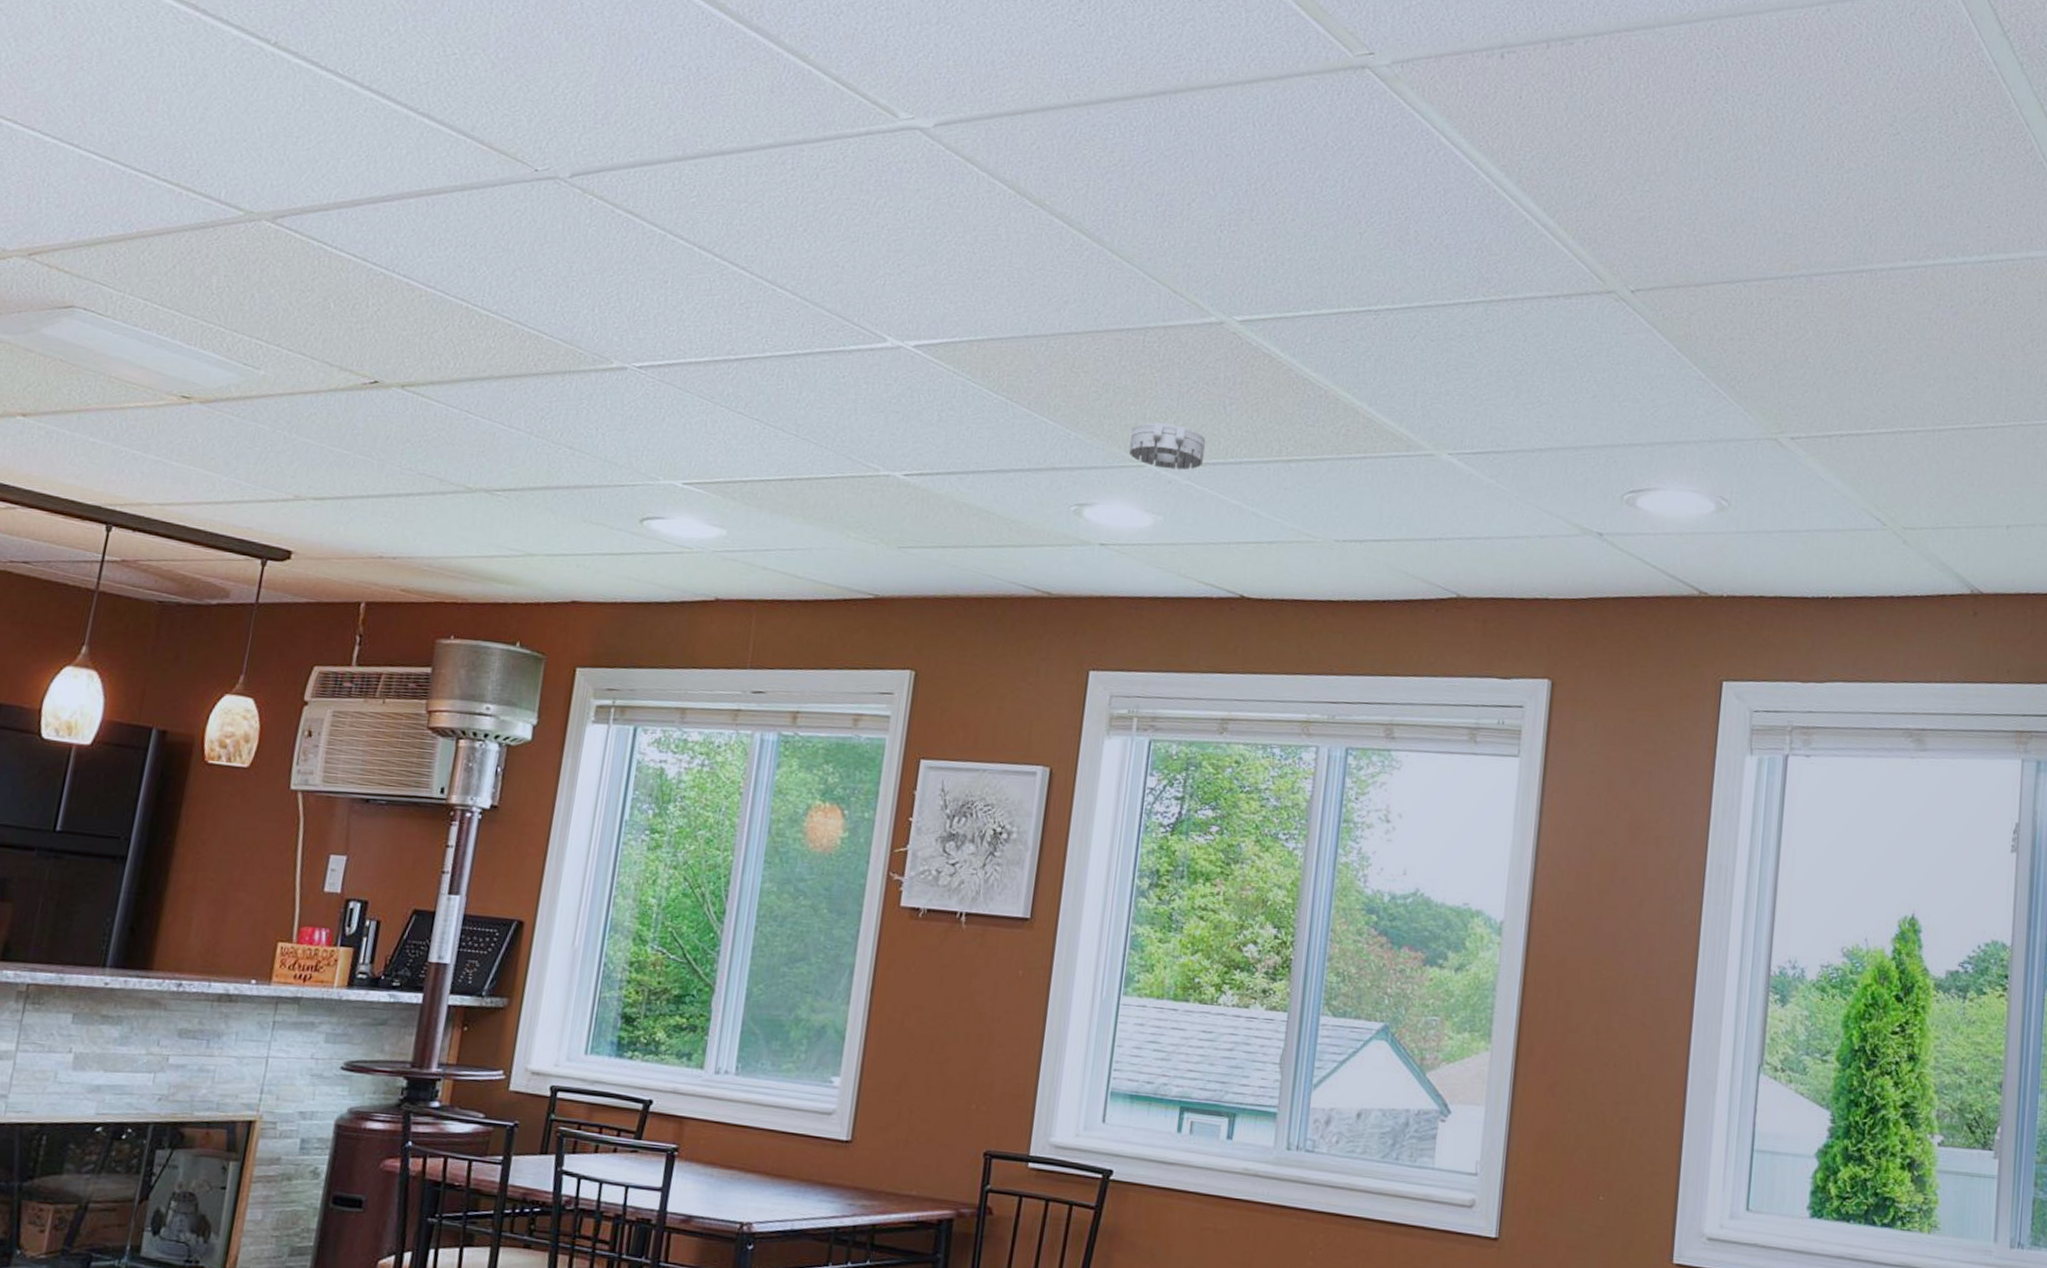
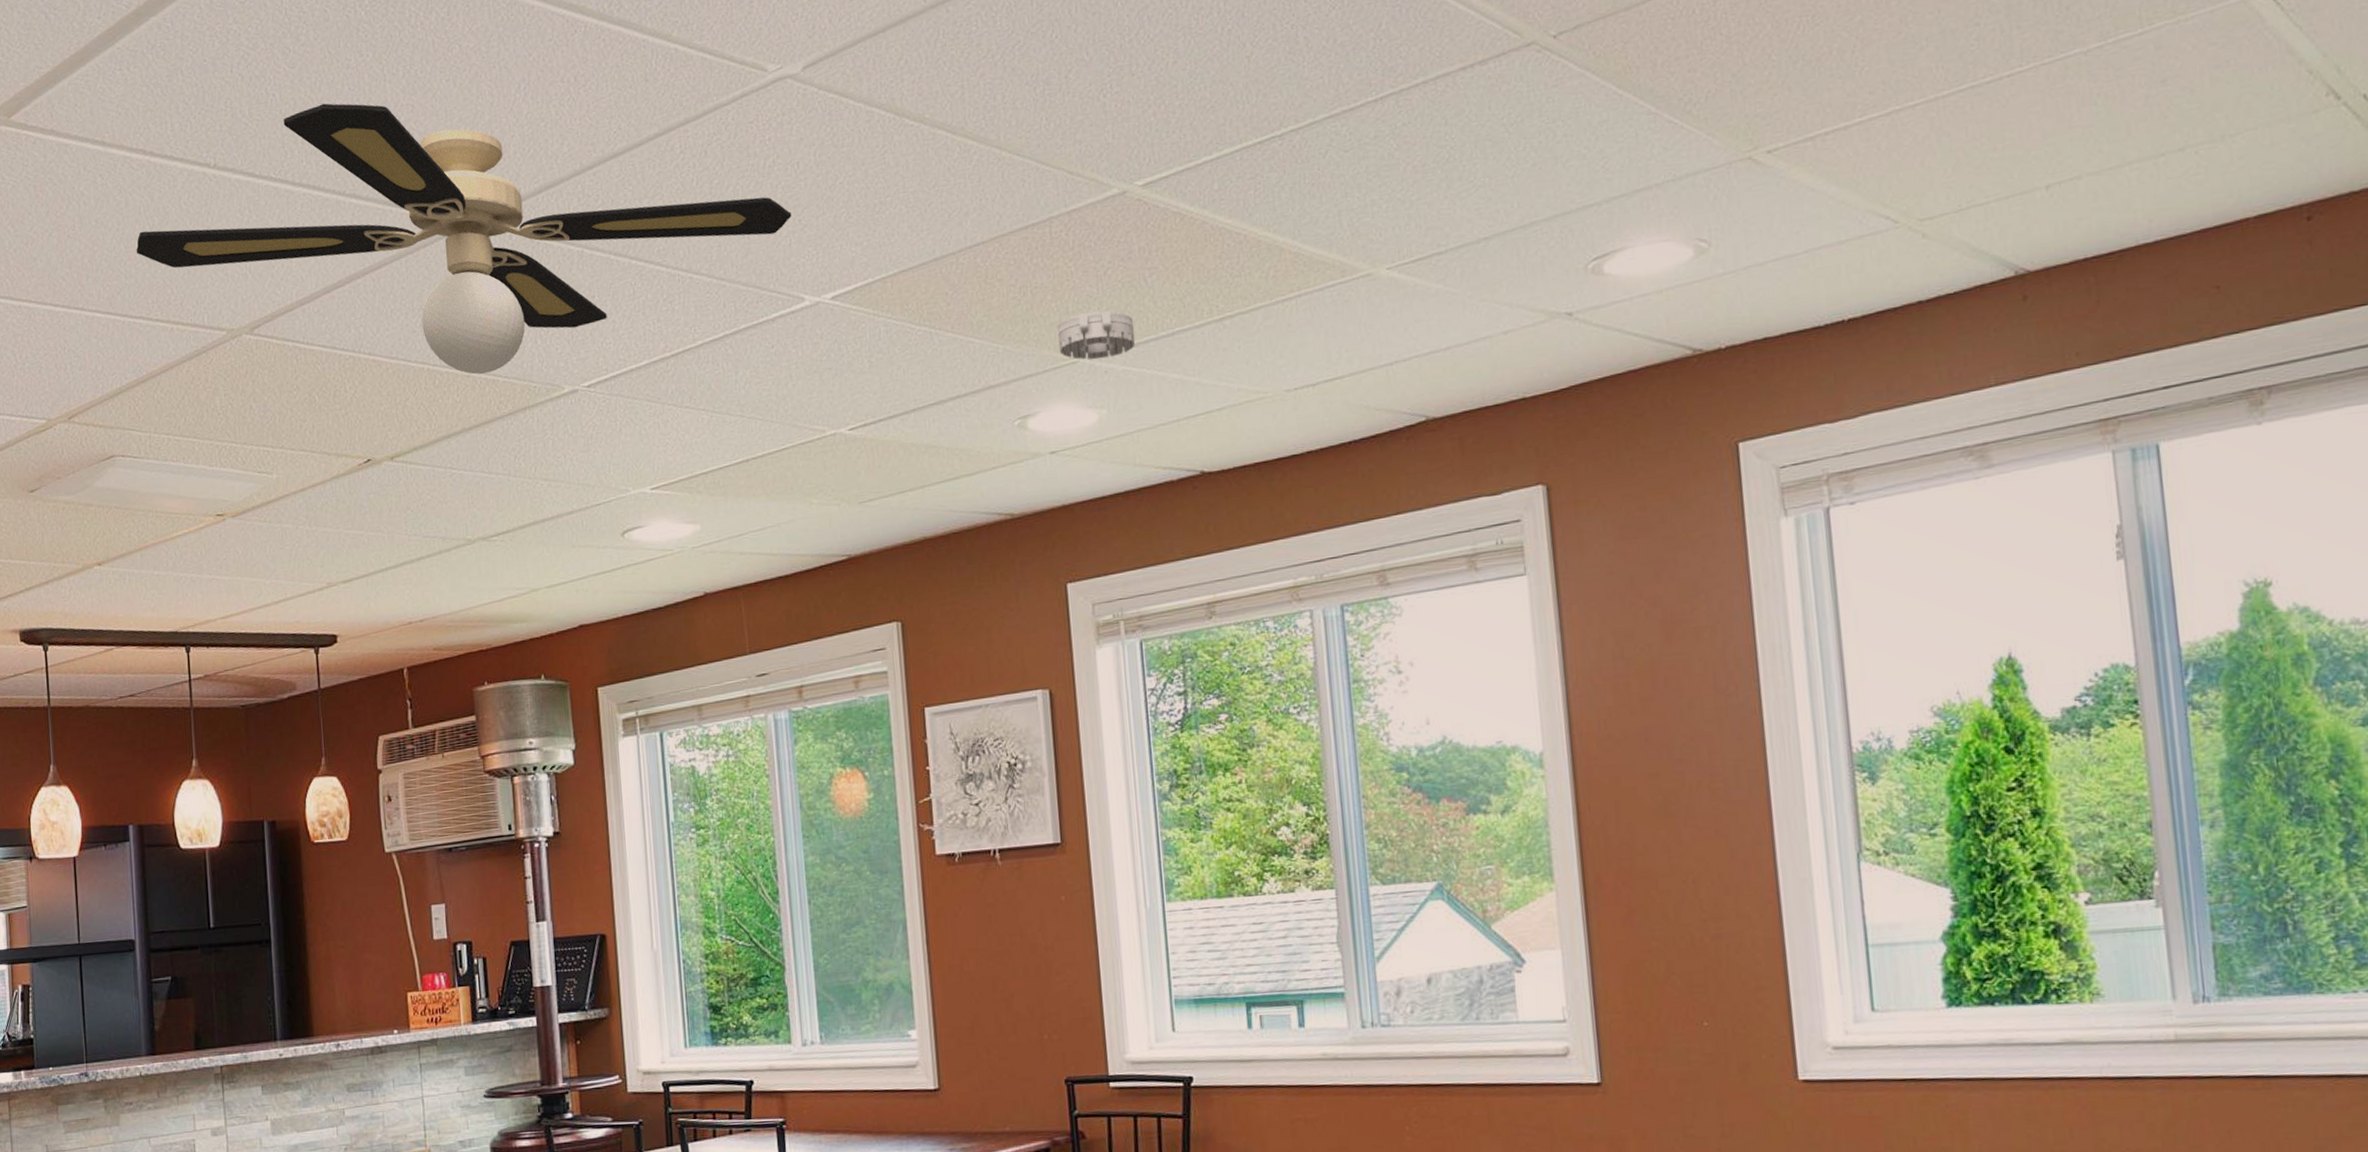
ceiling fan: none [158,16,892,328] -> present [136,103,792,375]

